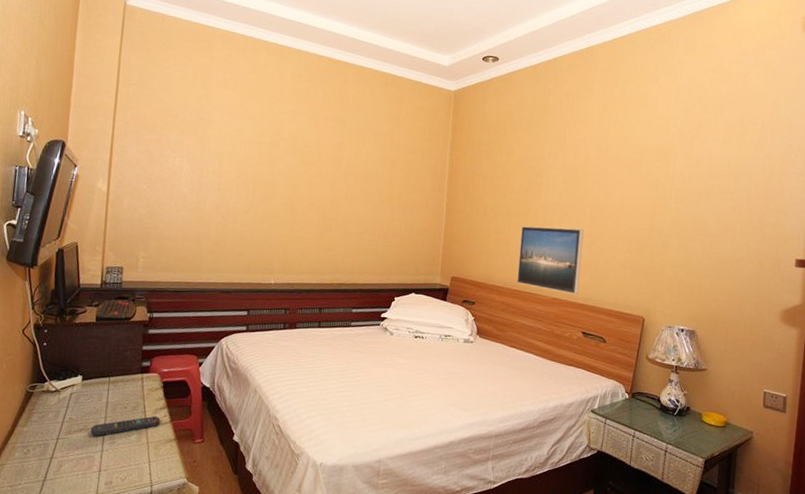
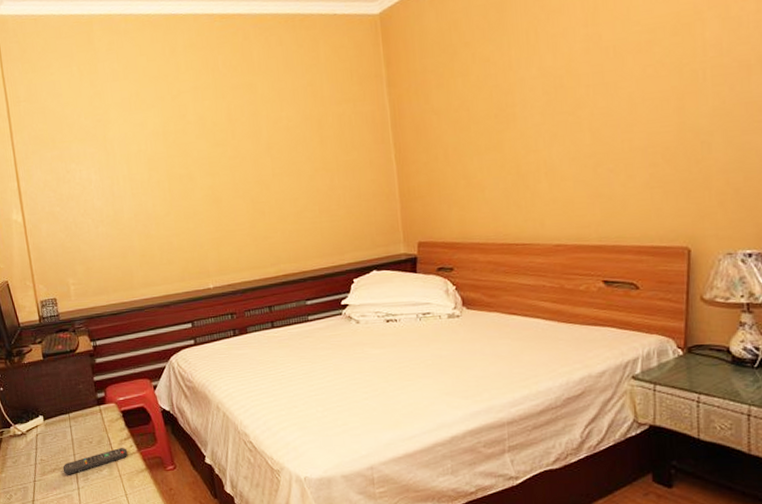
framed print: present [517,226,584,294] -> none [498,149,589,236]

